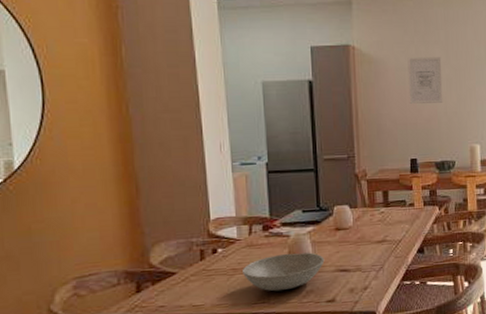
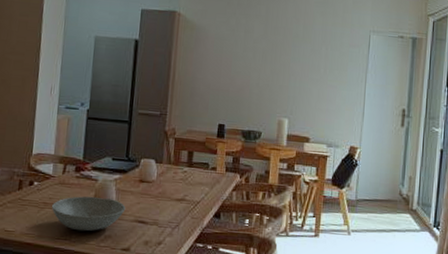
wall art: present [407,57,443,105] -> none [224,28,260,74]

